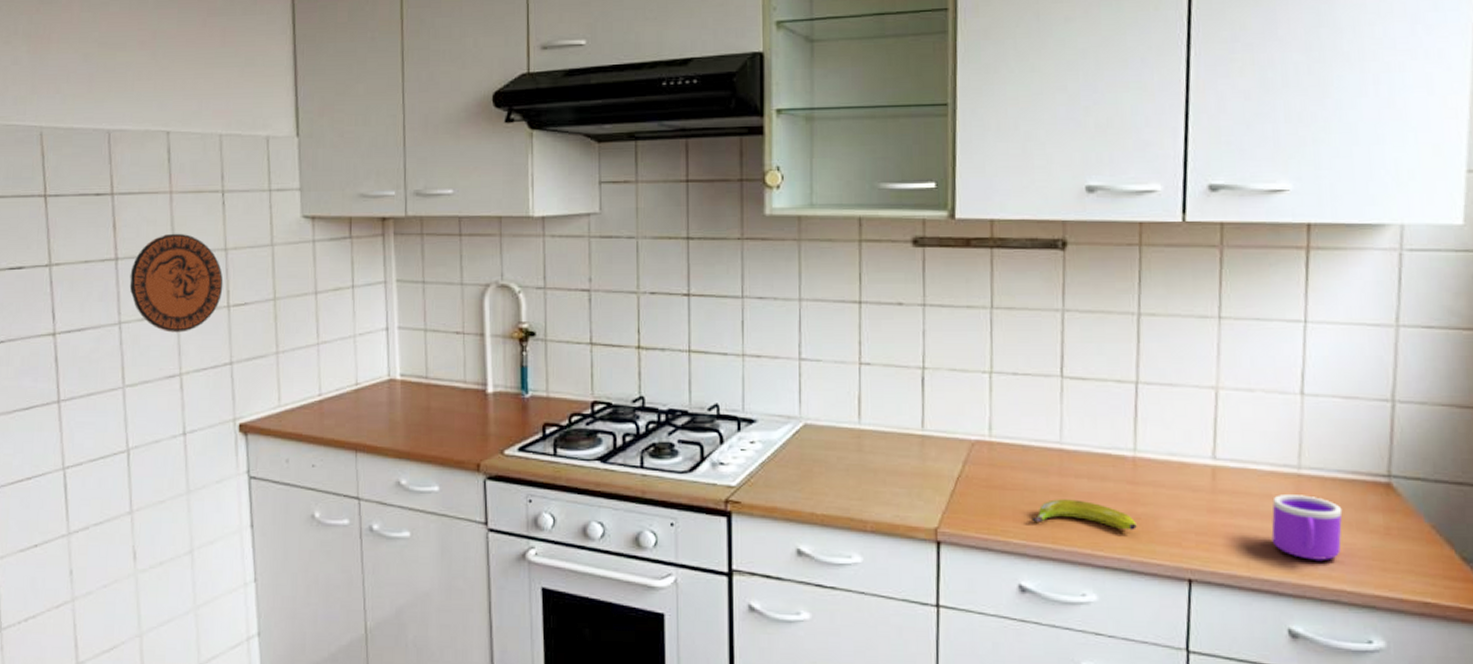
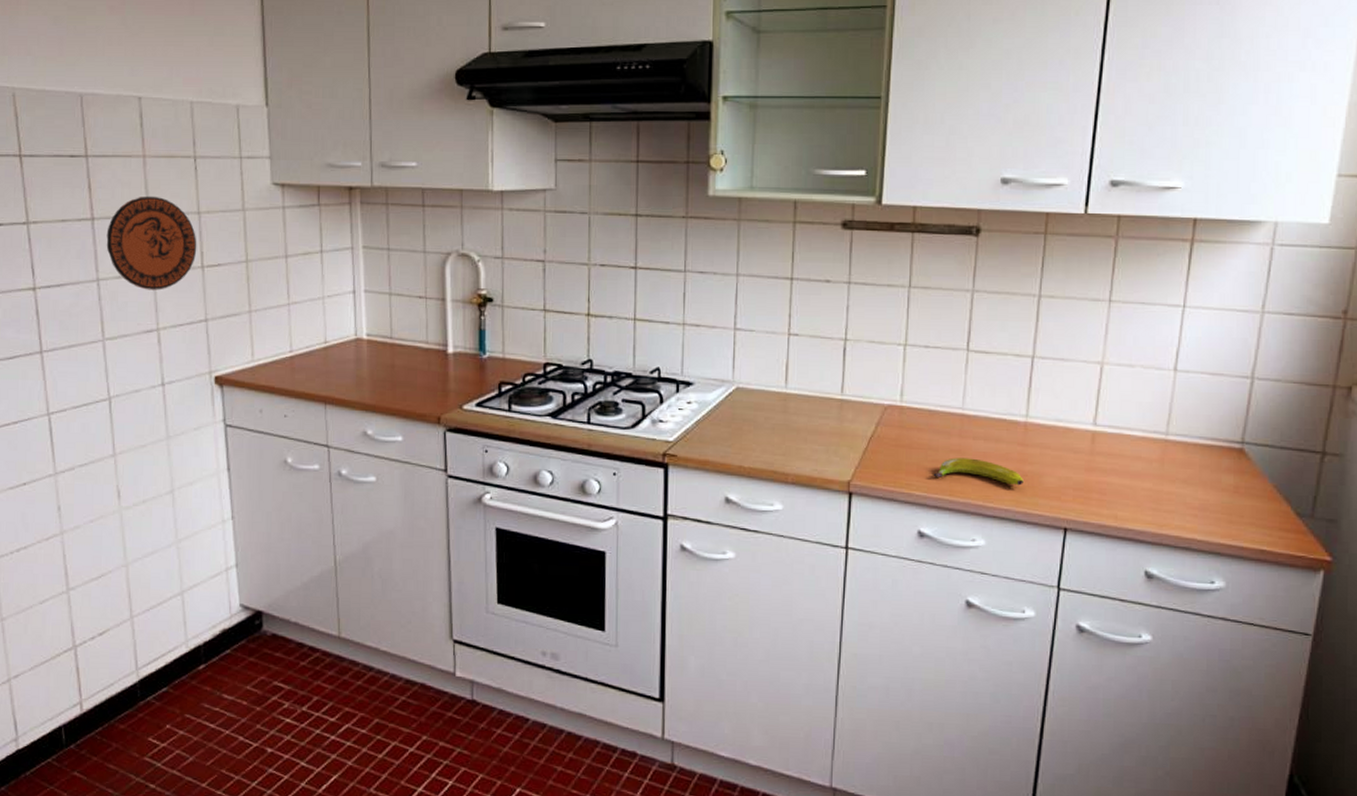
mug: present [1271,495,1343,560] -> none [1138,457,1200,514]

